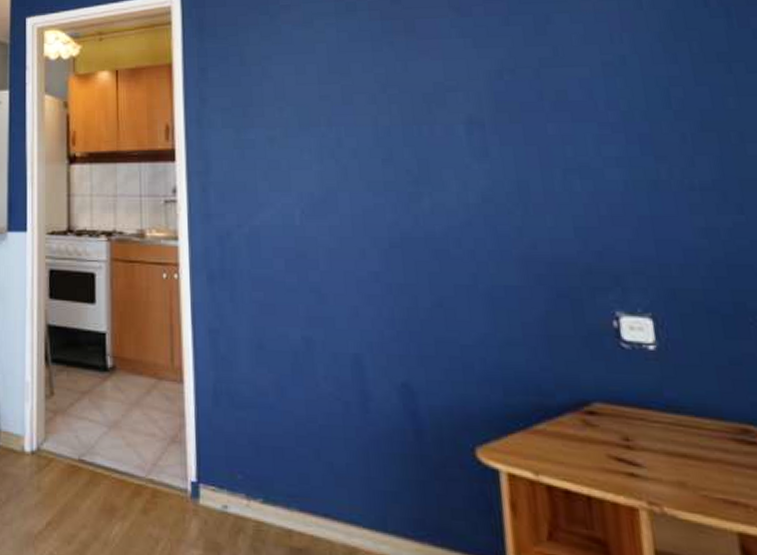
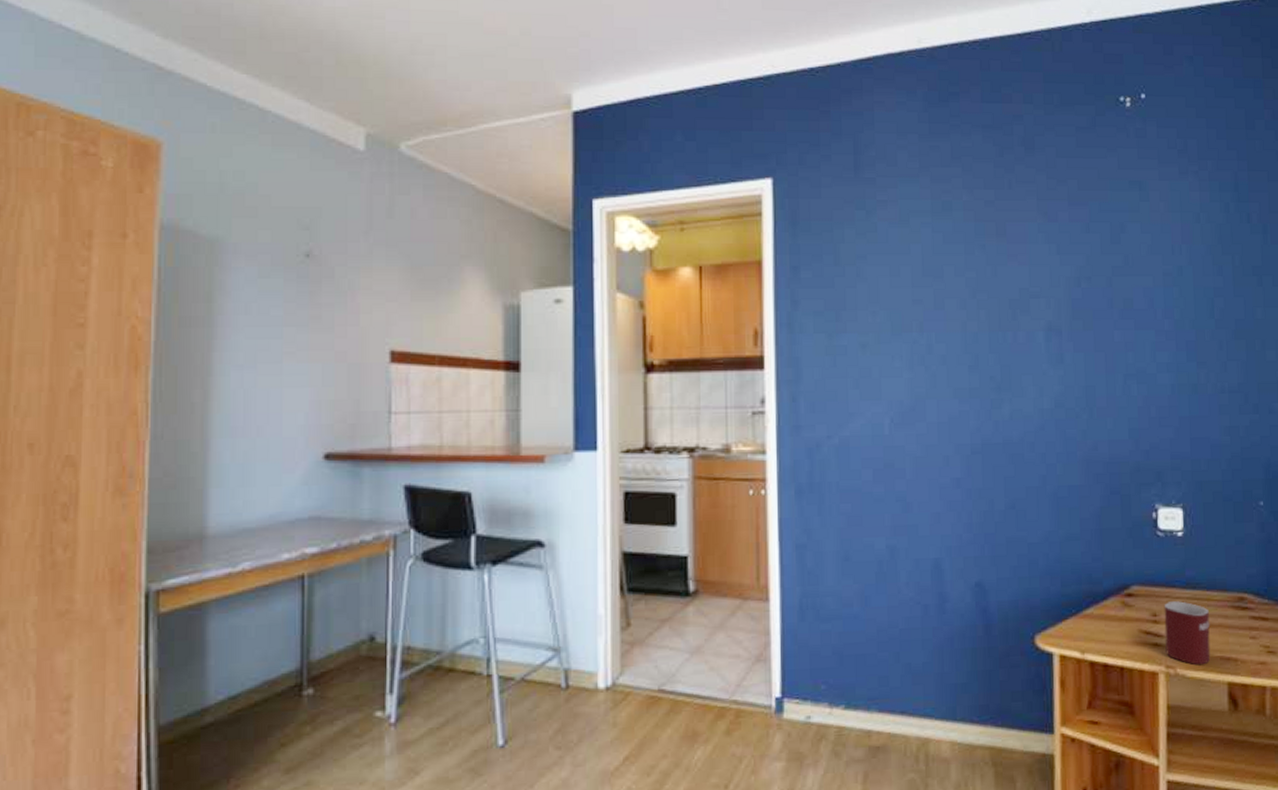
mug: none [638,425,710,507] -> present [1164,601,1211,666]

